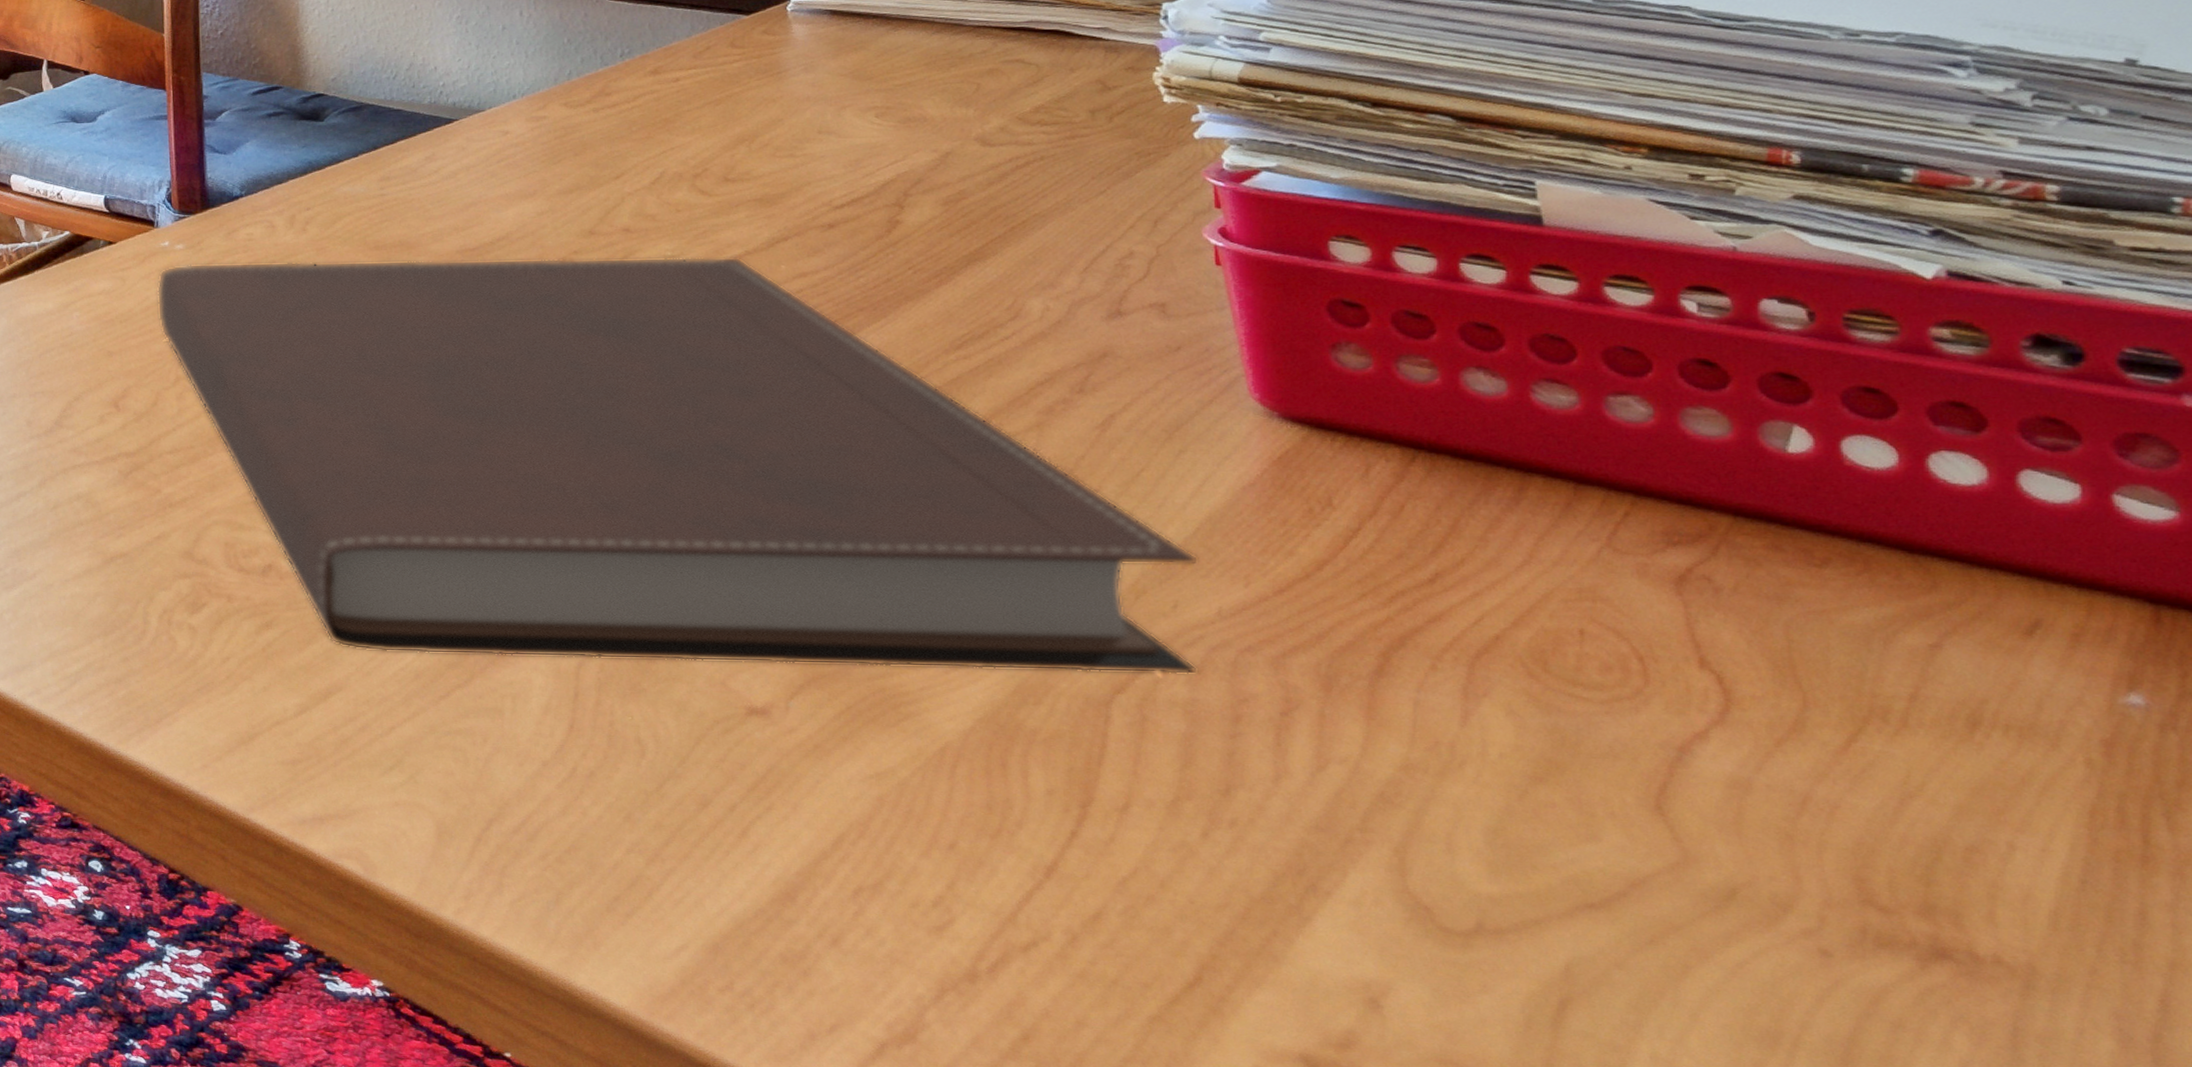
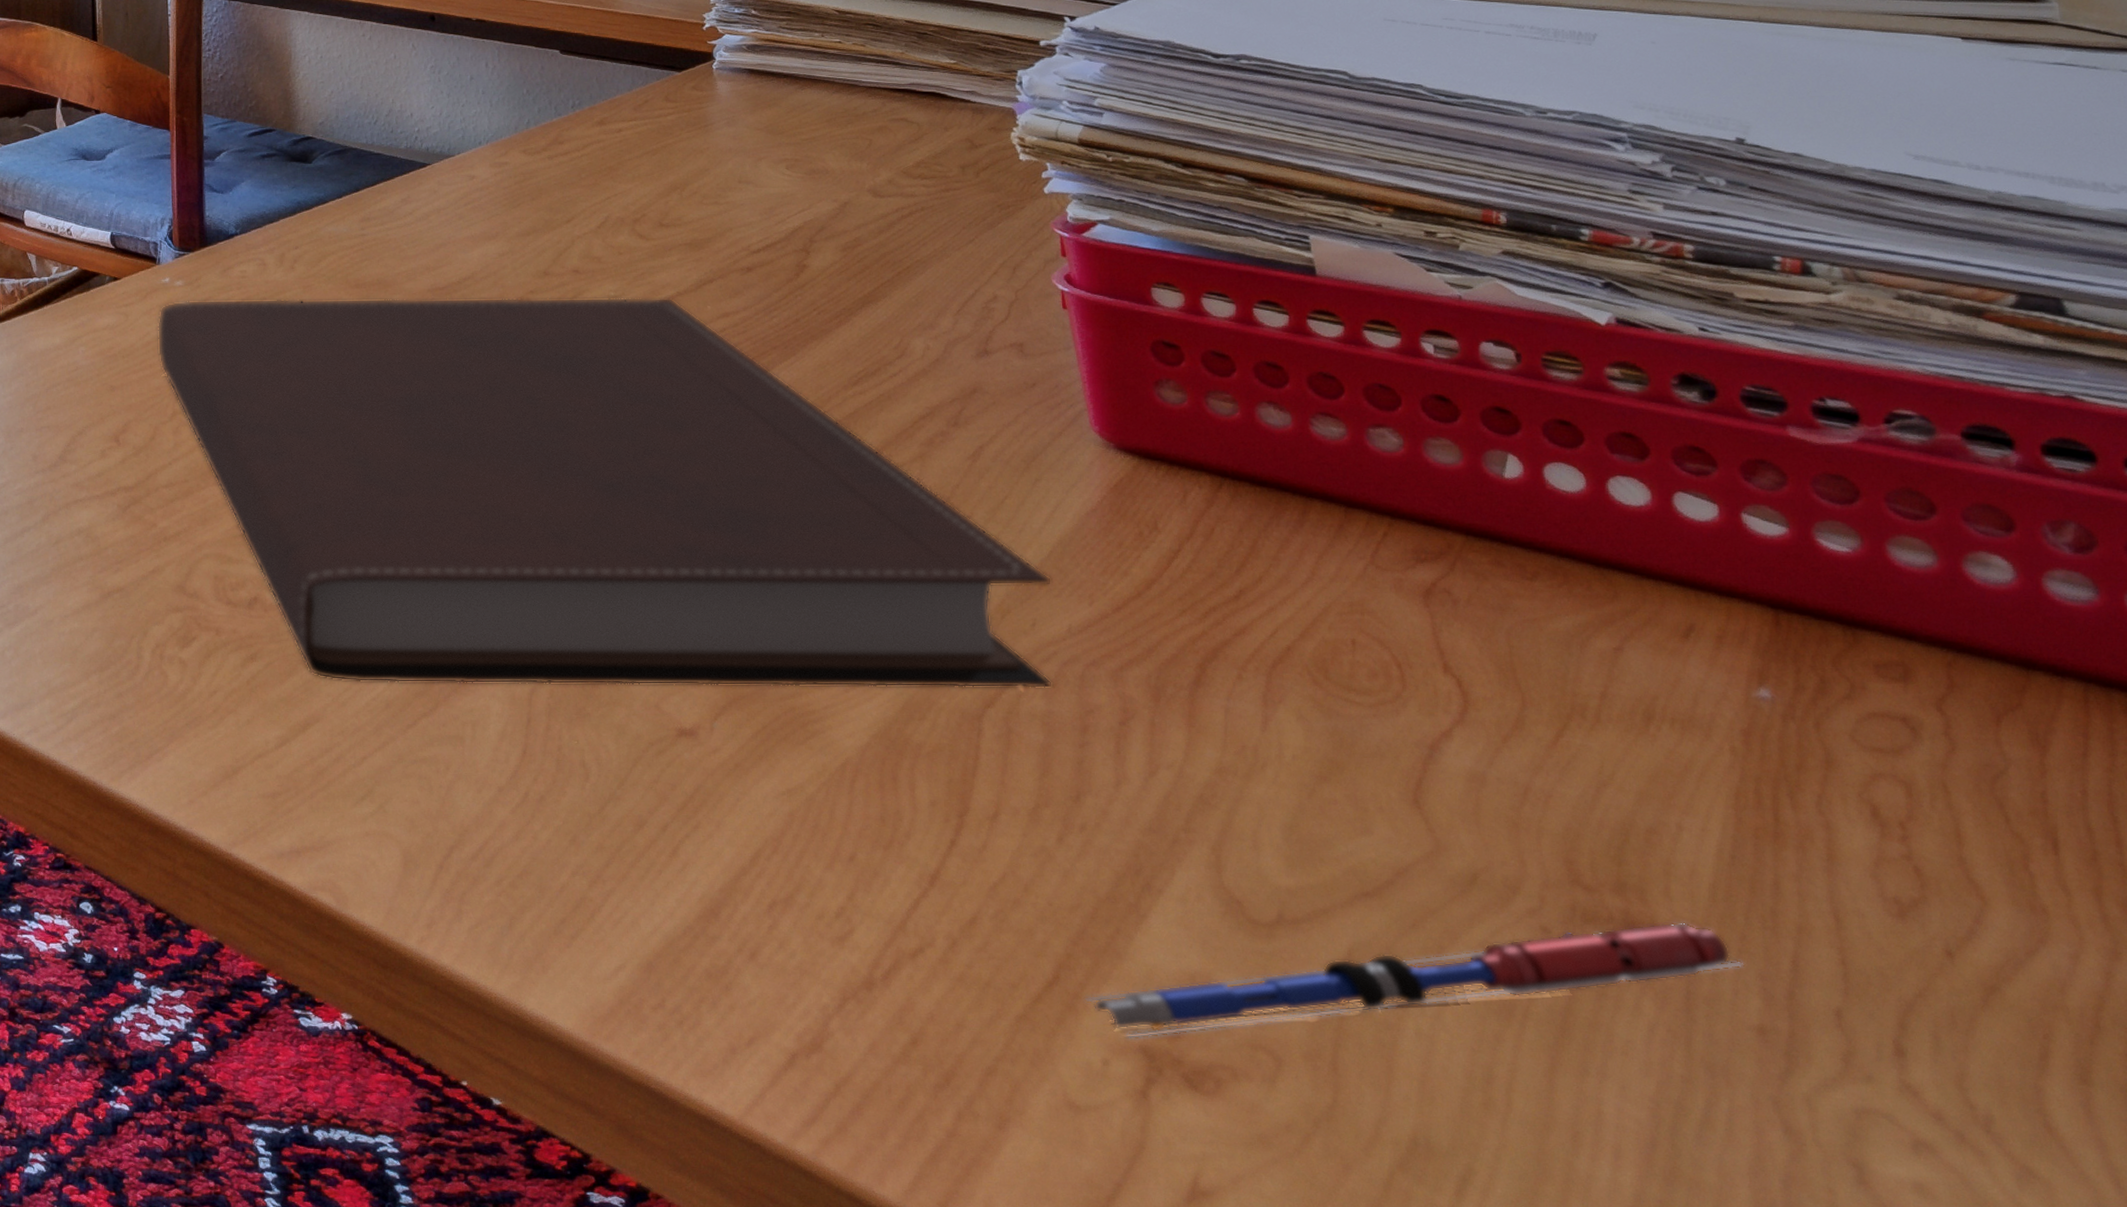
pen: none [1232,950,2094,1048] -> present [1084,921,1744,1040]

